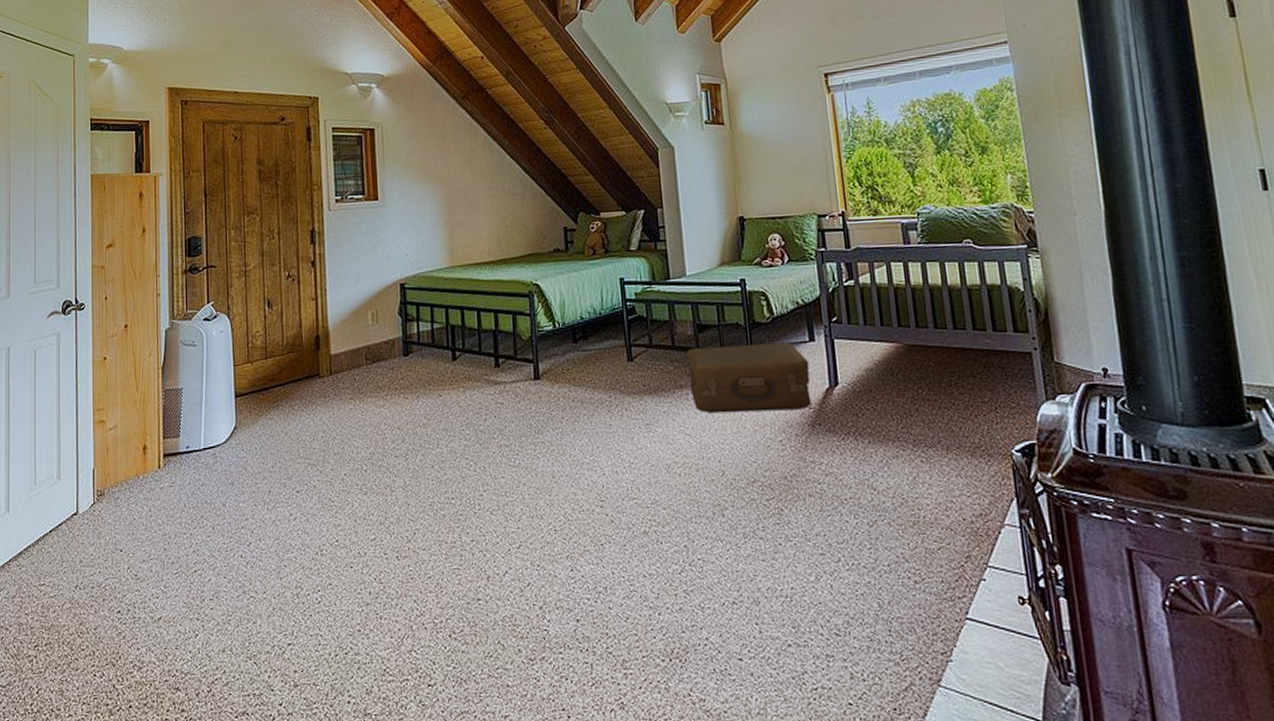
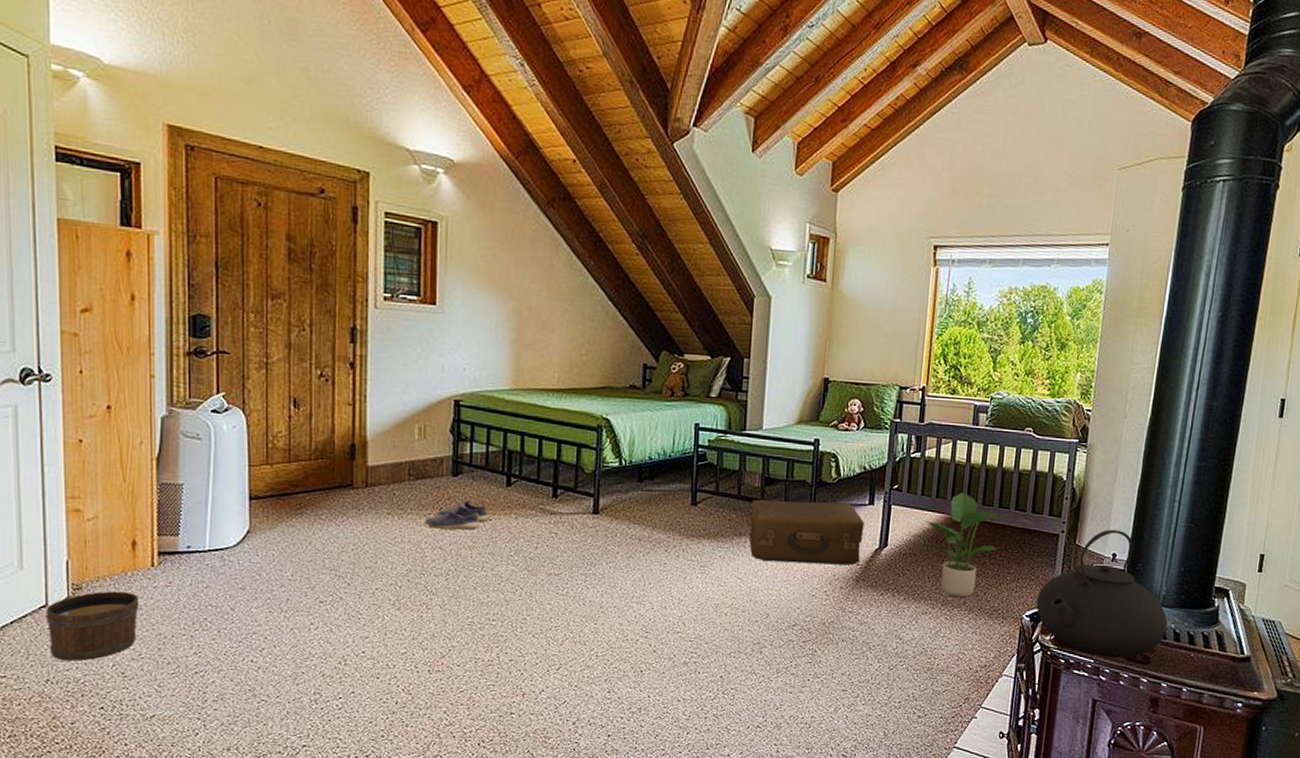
wooden bucket: none [77,494,149,566] -> present [46,591,140,661]
shoe: none [383,378,438,409] -> present [425,500,488,530]
potted plant: none [876,317,963,436] -> present [926,492,1001,598]
teakettle: none [1023,340,1198,495] -> present [1036,529,1167,659]

